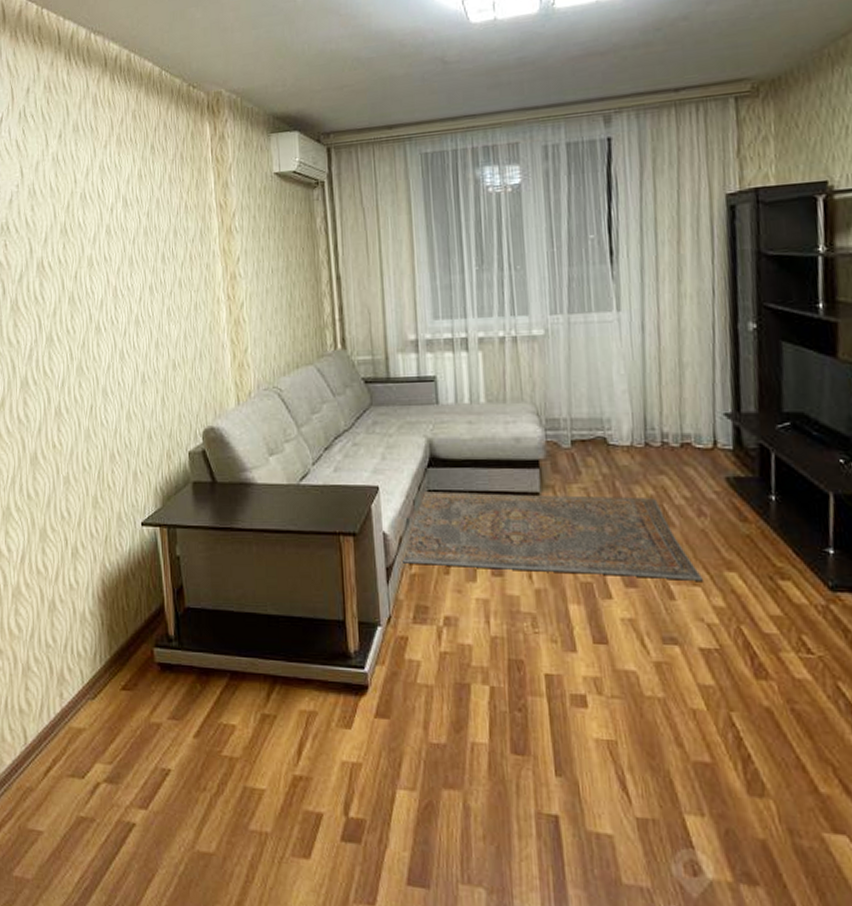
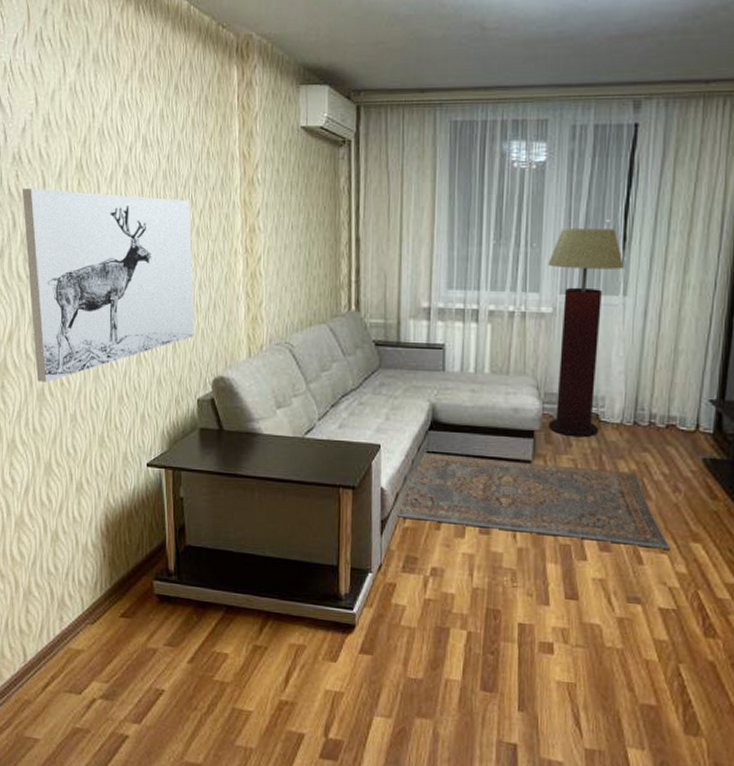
wall art: none [10,253,182,446] -> present [21,188,195,383]
floor lamp: none [534,244,614,464] -> present [548,227,624,438]

